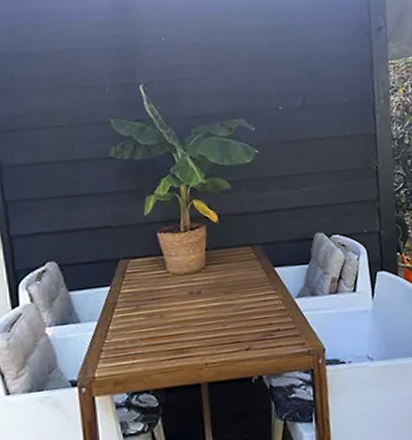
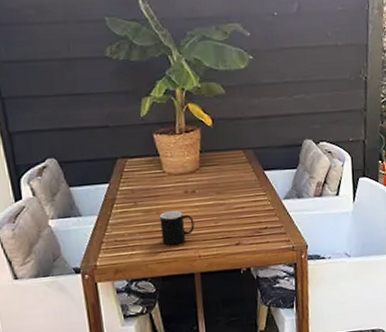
cup: none [163,313,201,353] -> present [159,211,195,245]

